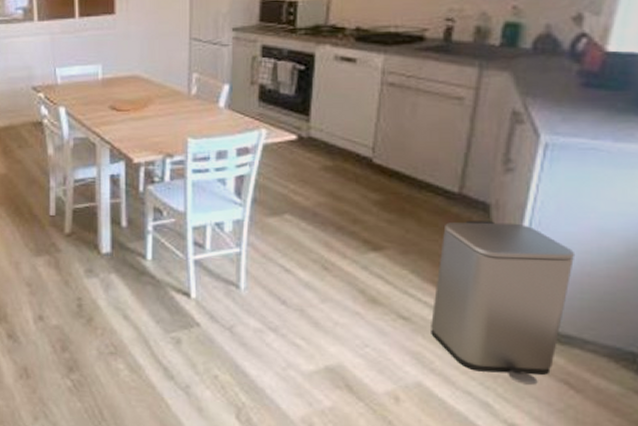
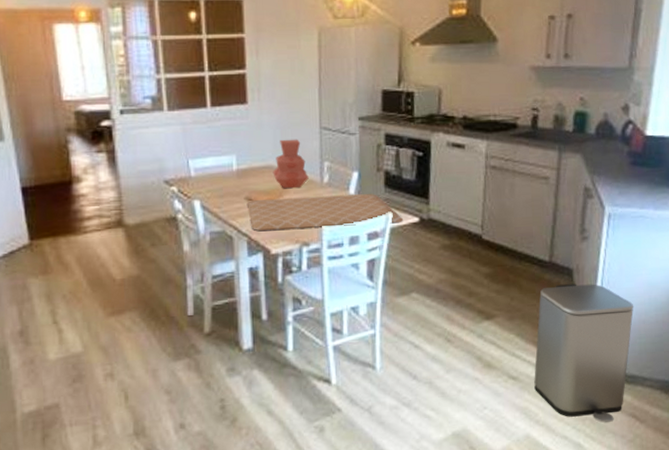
placemat: none [110,108,278,140] -> present [246,194,403,232]
vase: none [138,49,175,99] -> present [272,139,309,189]

